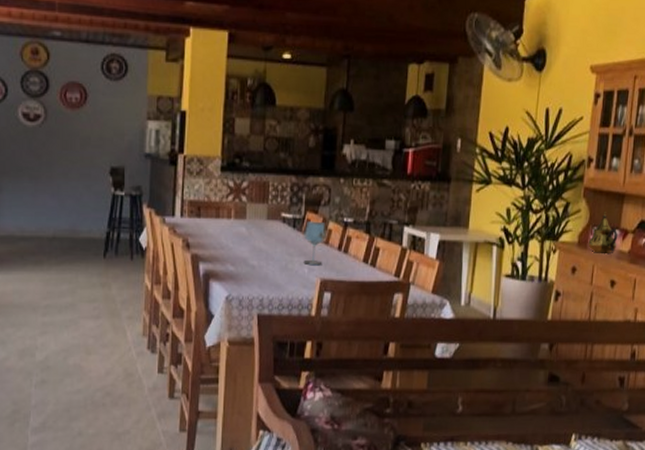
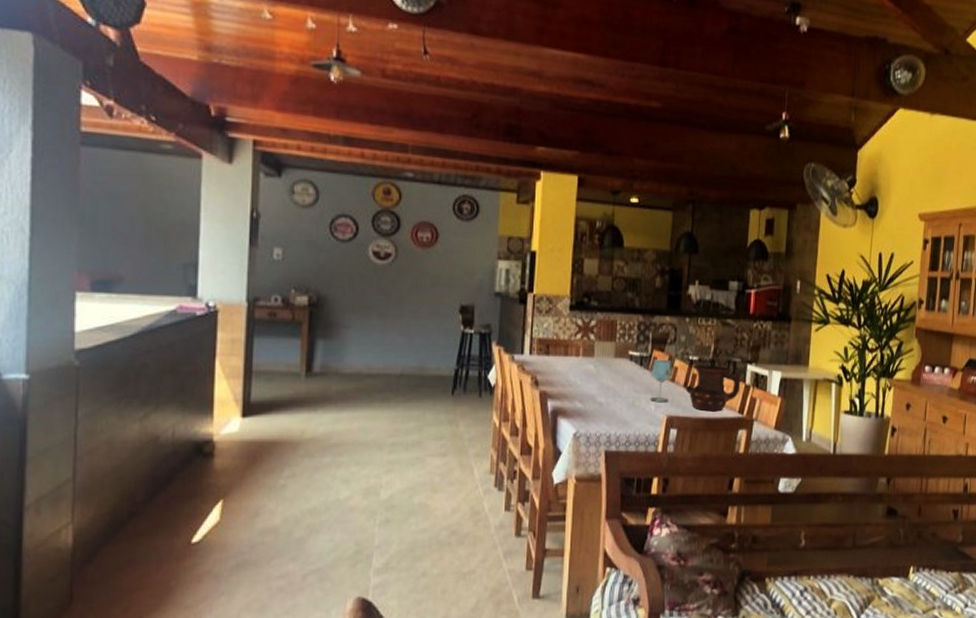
pitcher: none [340,227,398,275] -> present [685,365,741,412]
teapot: present [588,211,618,253] -> none [921,350,948,390]

